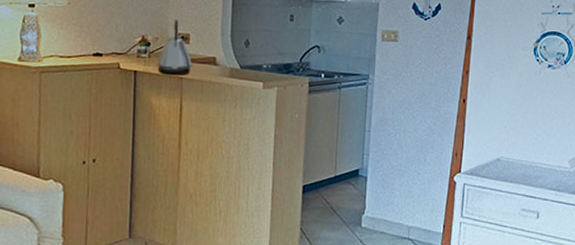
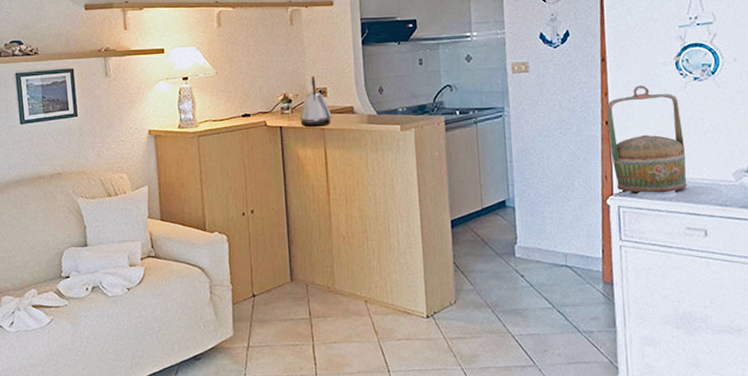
decorative basket: none [464,67,532,174] -> present [607,85,687,193]

